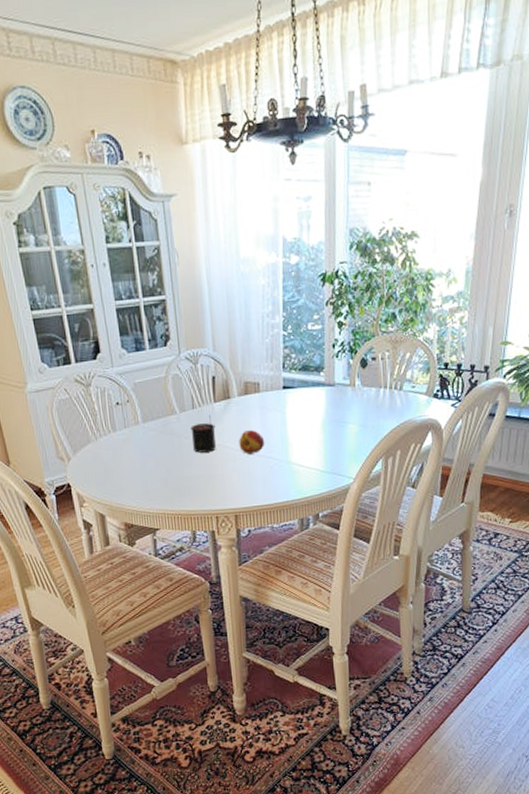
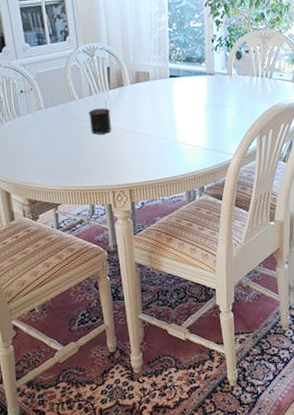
fruit: present [239,430,265,455] -> none [132,114,155,135]

